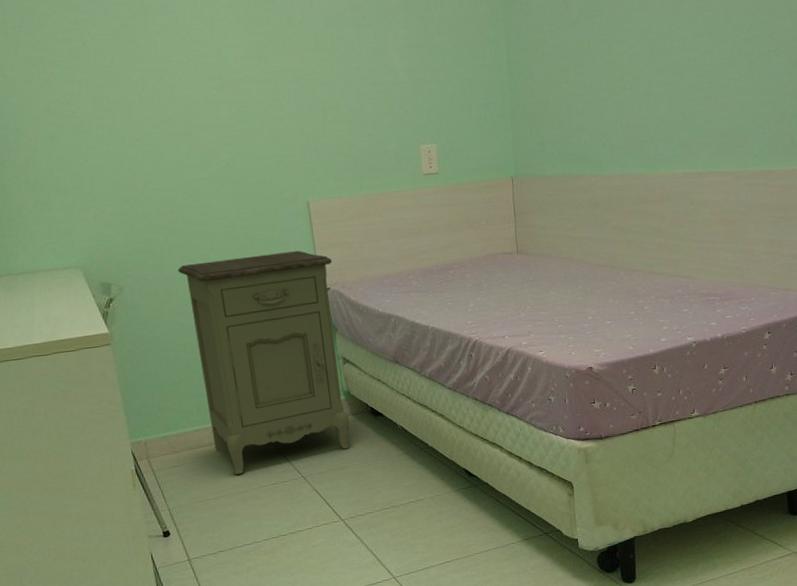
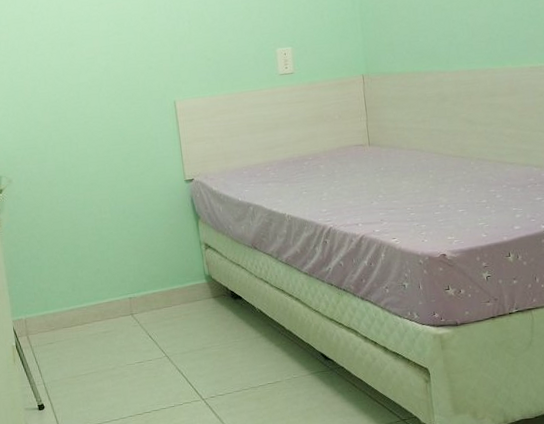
nightstand: present [178,251,350,475] -> none [59,145,211,352]

